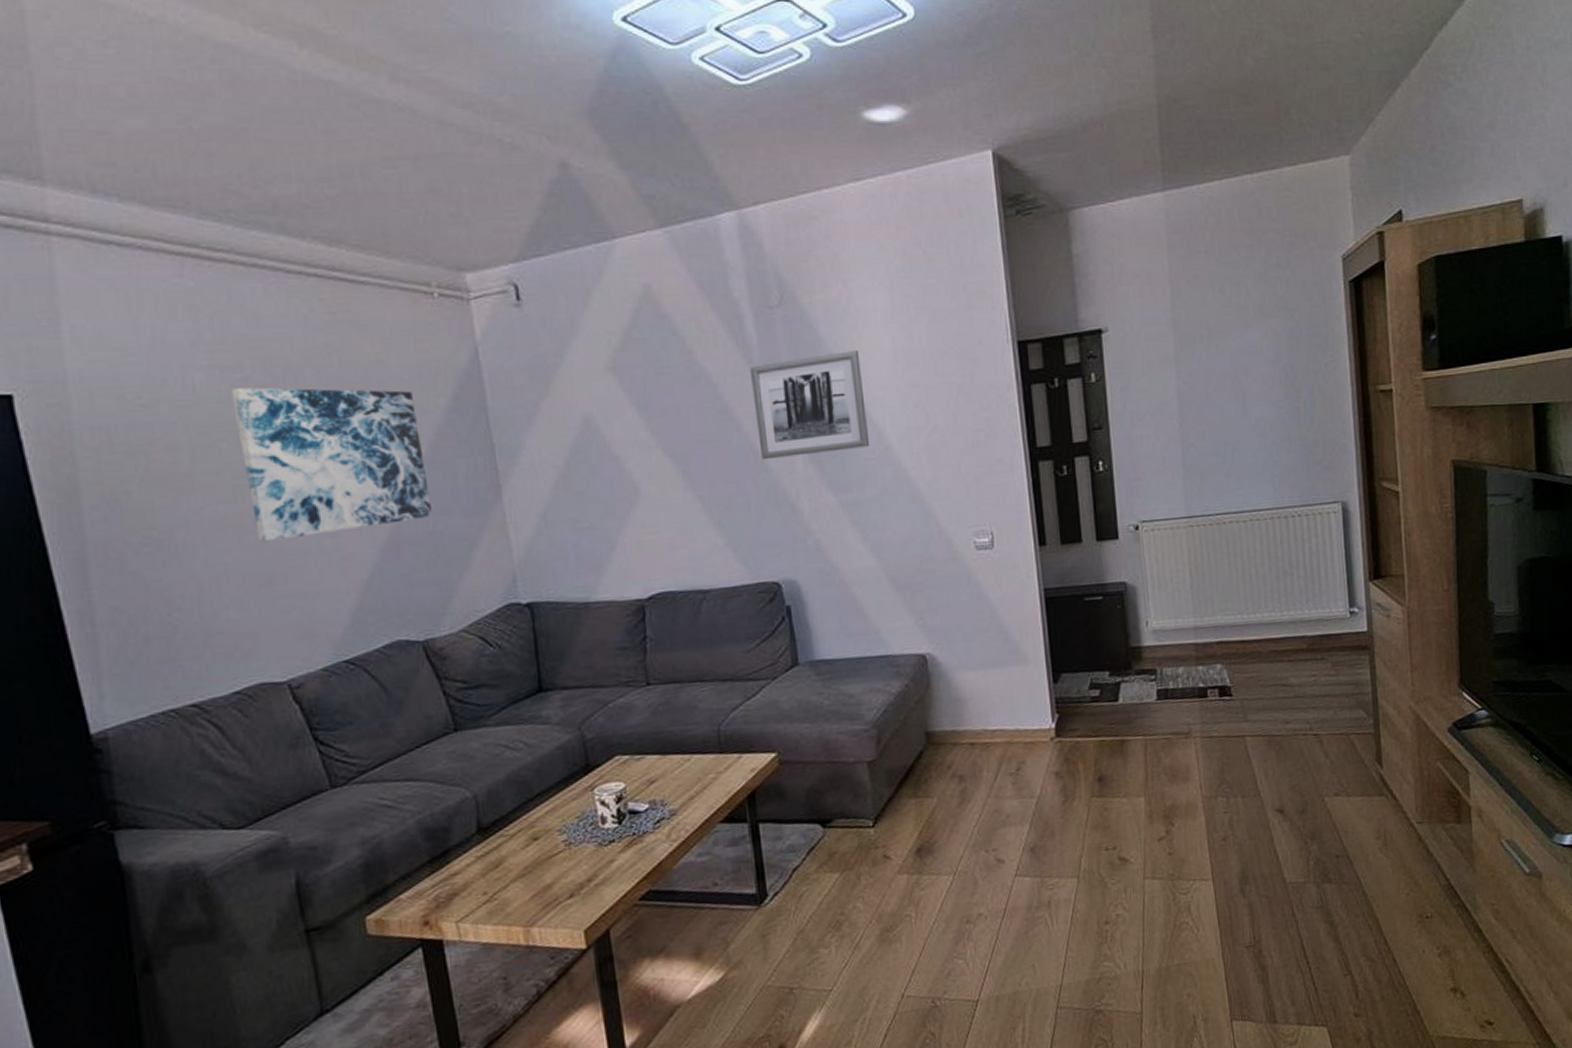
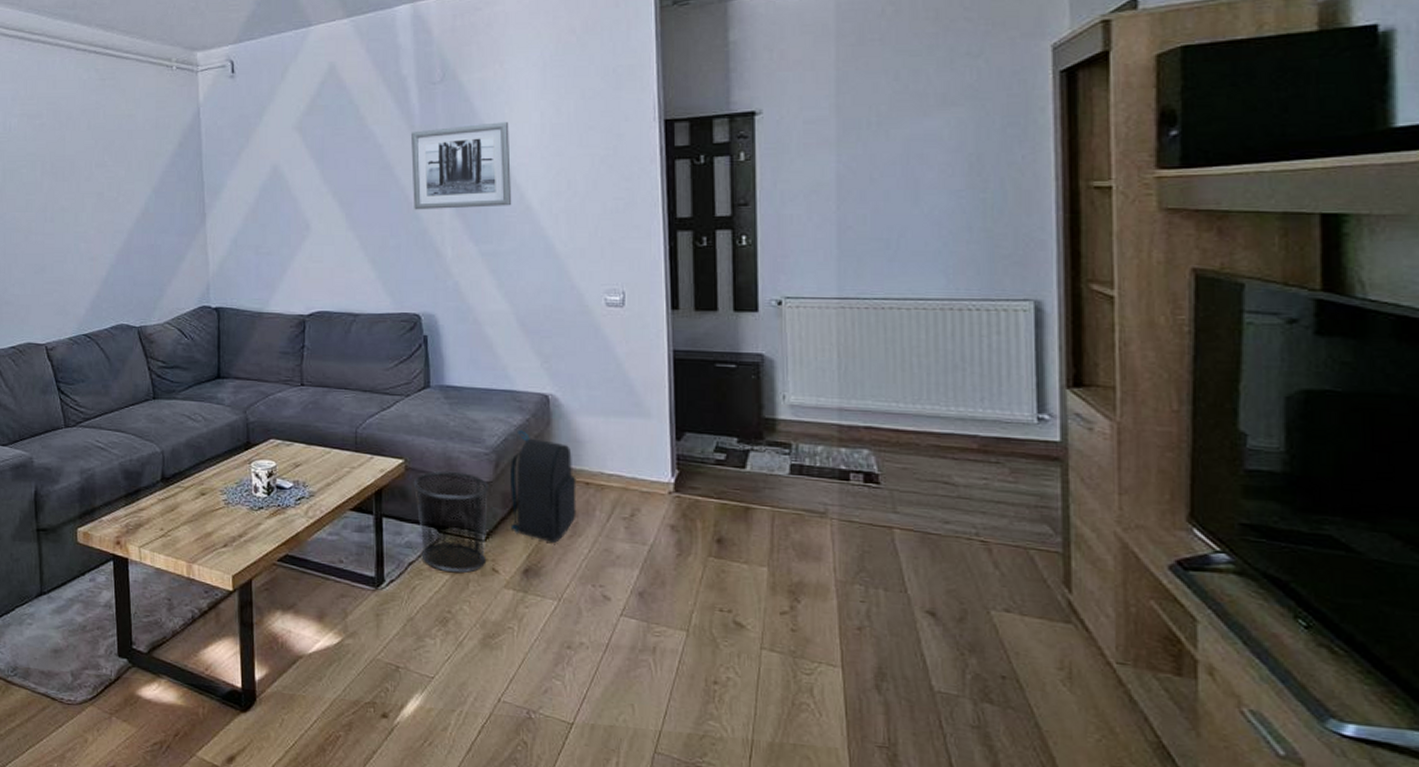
wall art: present [231,387,434,543] -> none [32,131,156,242]
waste bin: none [789,755,877,871] -> present [413,470,488,574]
backpack: none [892,698,965,815] -> present [510,430,577,543]

